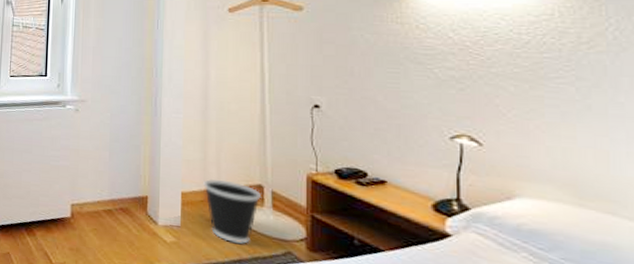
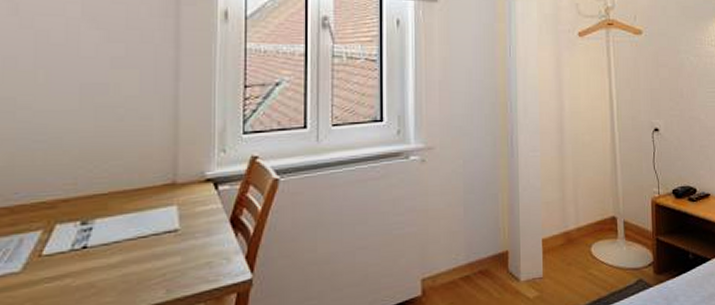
wastebasket: present [203,179,261,244] -> none [563,218,615,283]

